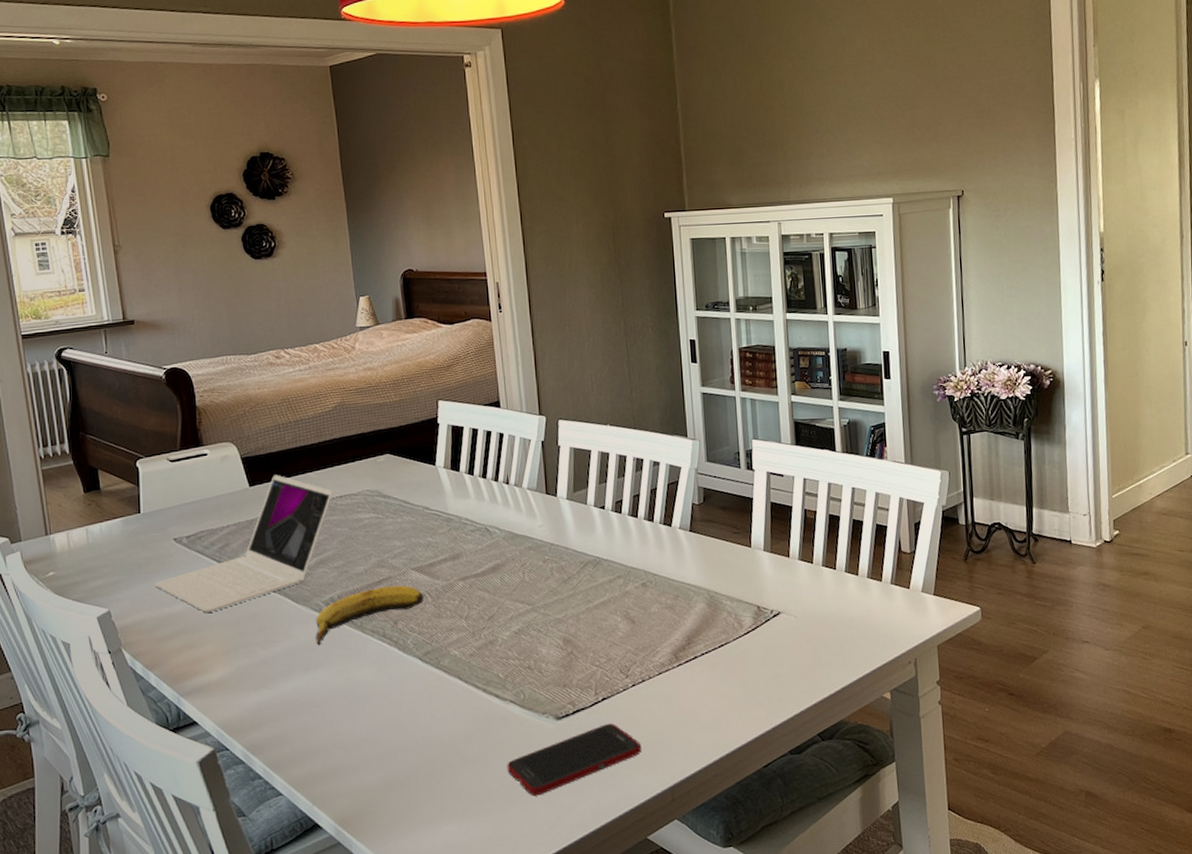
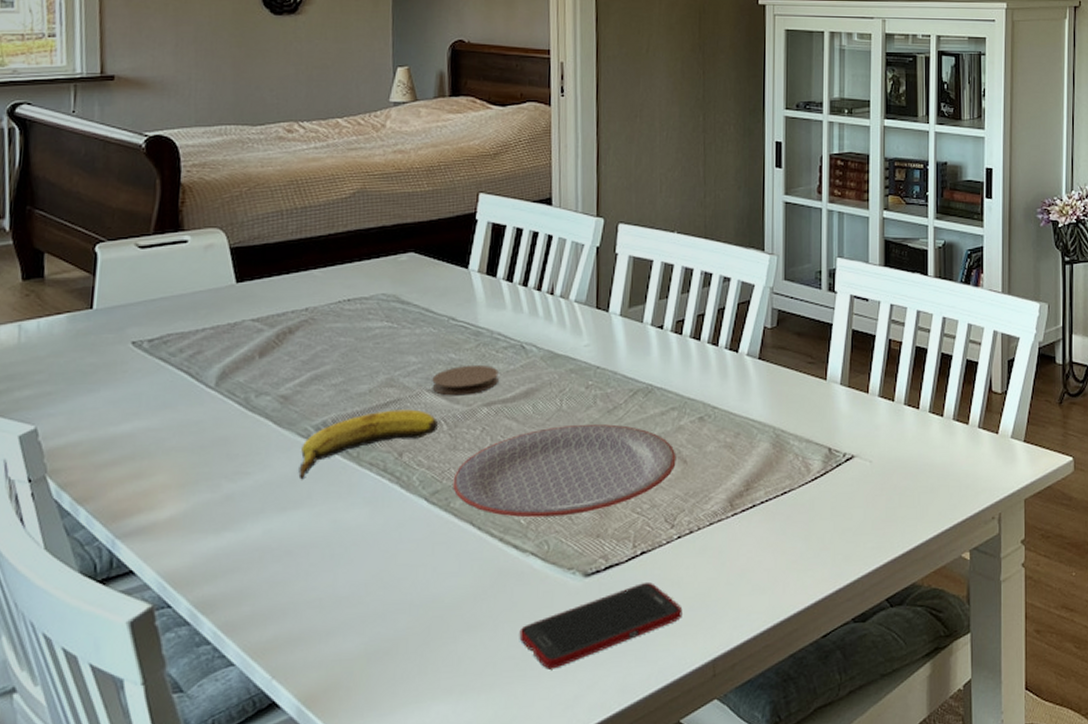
laptop: present [154,475,334,613] -> none [100,270,340,435]
coaster: none [415,546,470,573] -> present [432,364,499,396]
plate: none [440,592,626,672] -> present [453,423,676,518]

